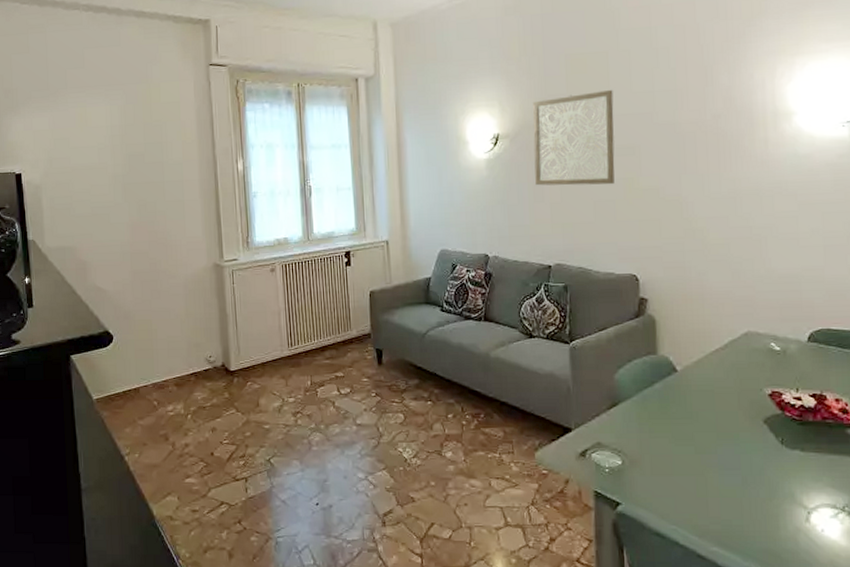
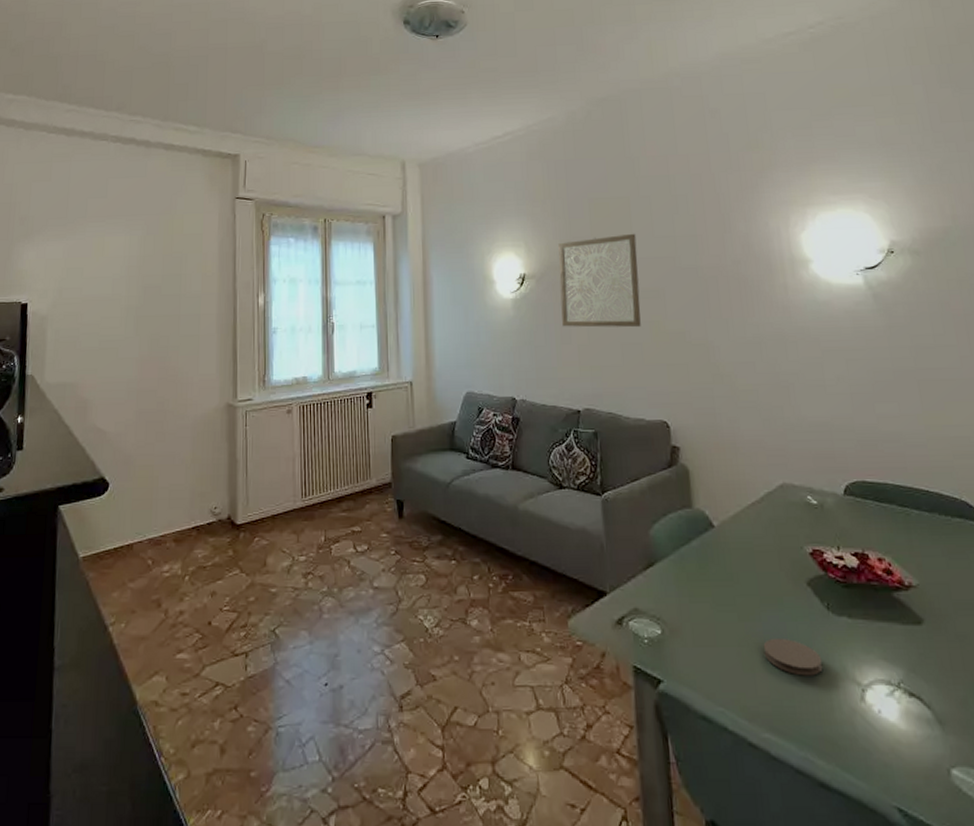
coaster: none [717,468,773,500] -> present [763,637,823,676]

